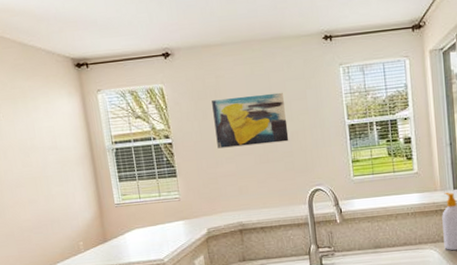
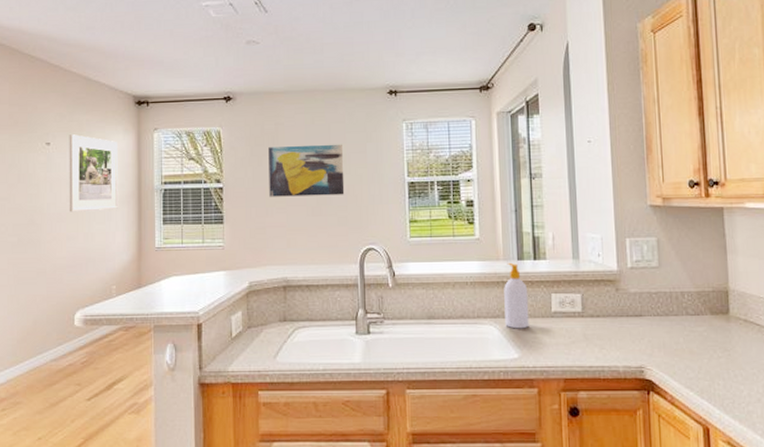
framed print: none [13,101,74,177] -> present [69,134,119,212]

